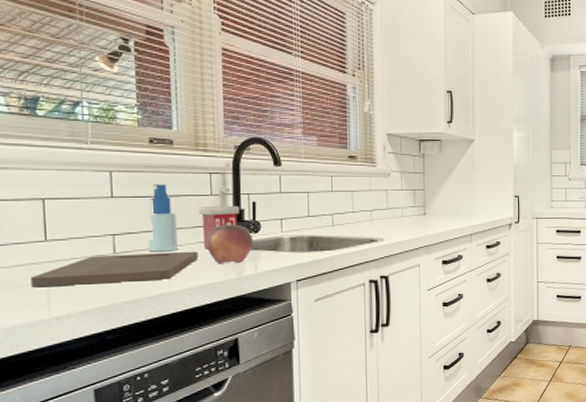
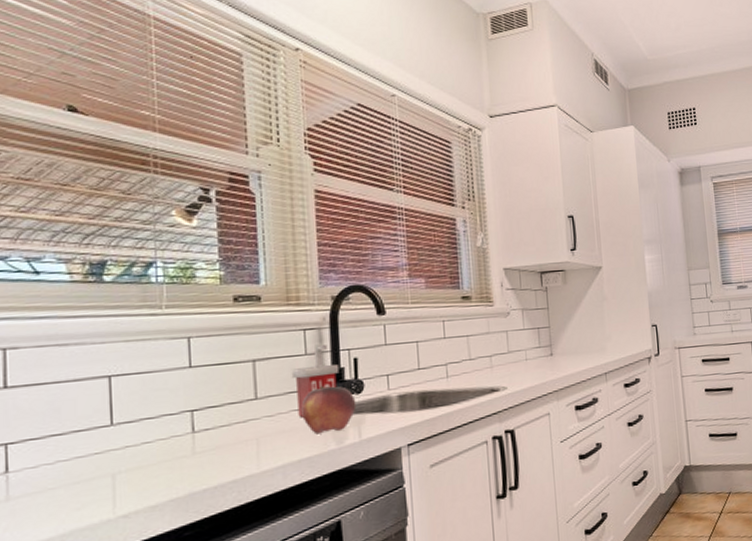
cutting board: present [31,251,199,288] -> none [93,421,292,483]
spray bottle: present [147,184,178,253] -> none [232,347,268,429]

